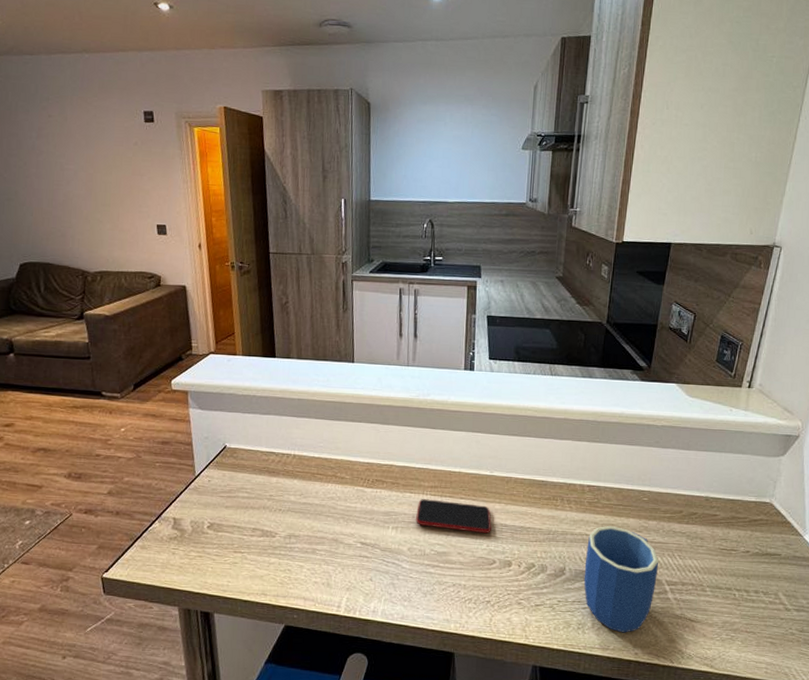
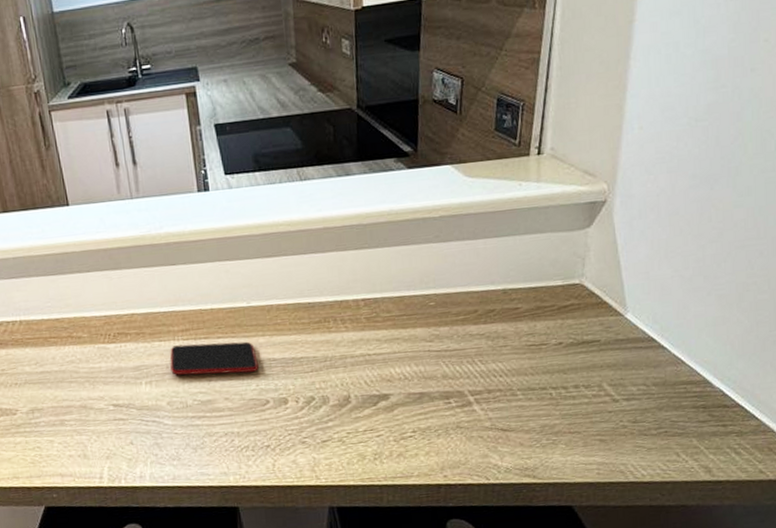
mug: present [583,525,659,633] -> none [371,340,458,456]

